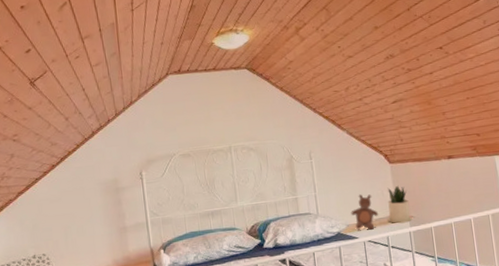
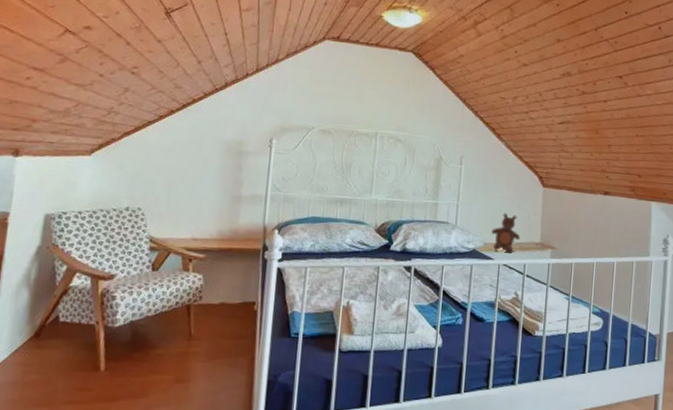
planter: present [387,185,412,224] -> none [527,211,555,253]

